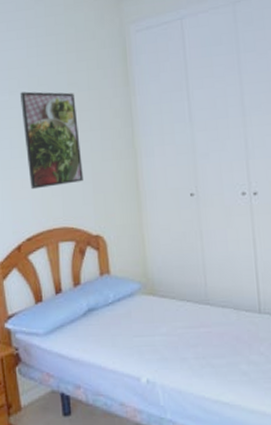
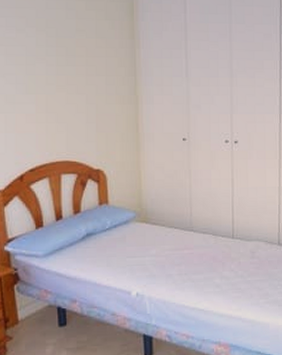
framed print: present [19,91,83,190] -> none [27,31,87,125]

